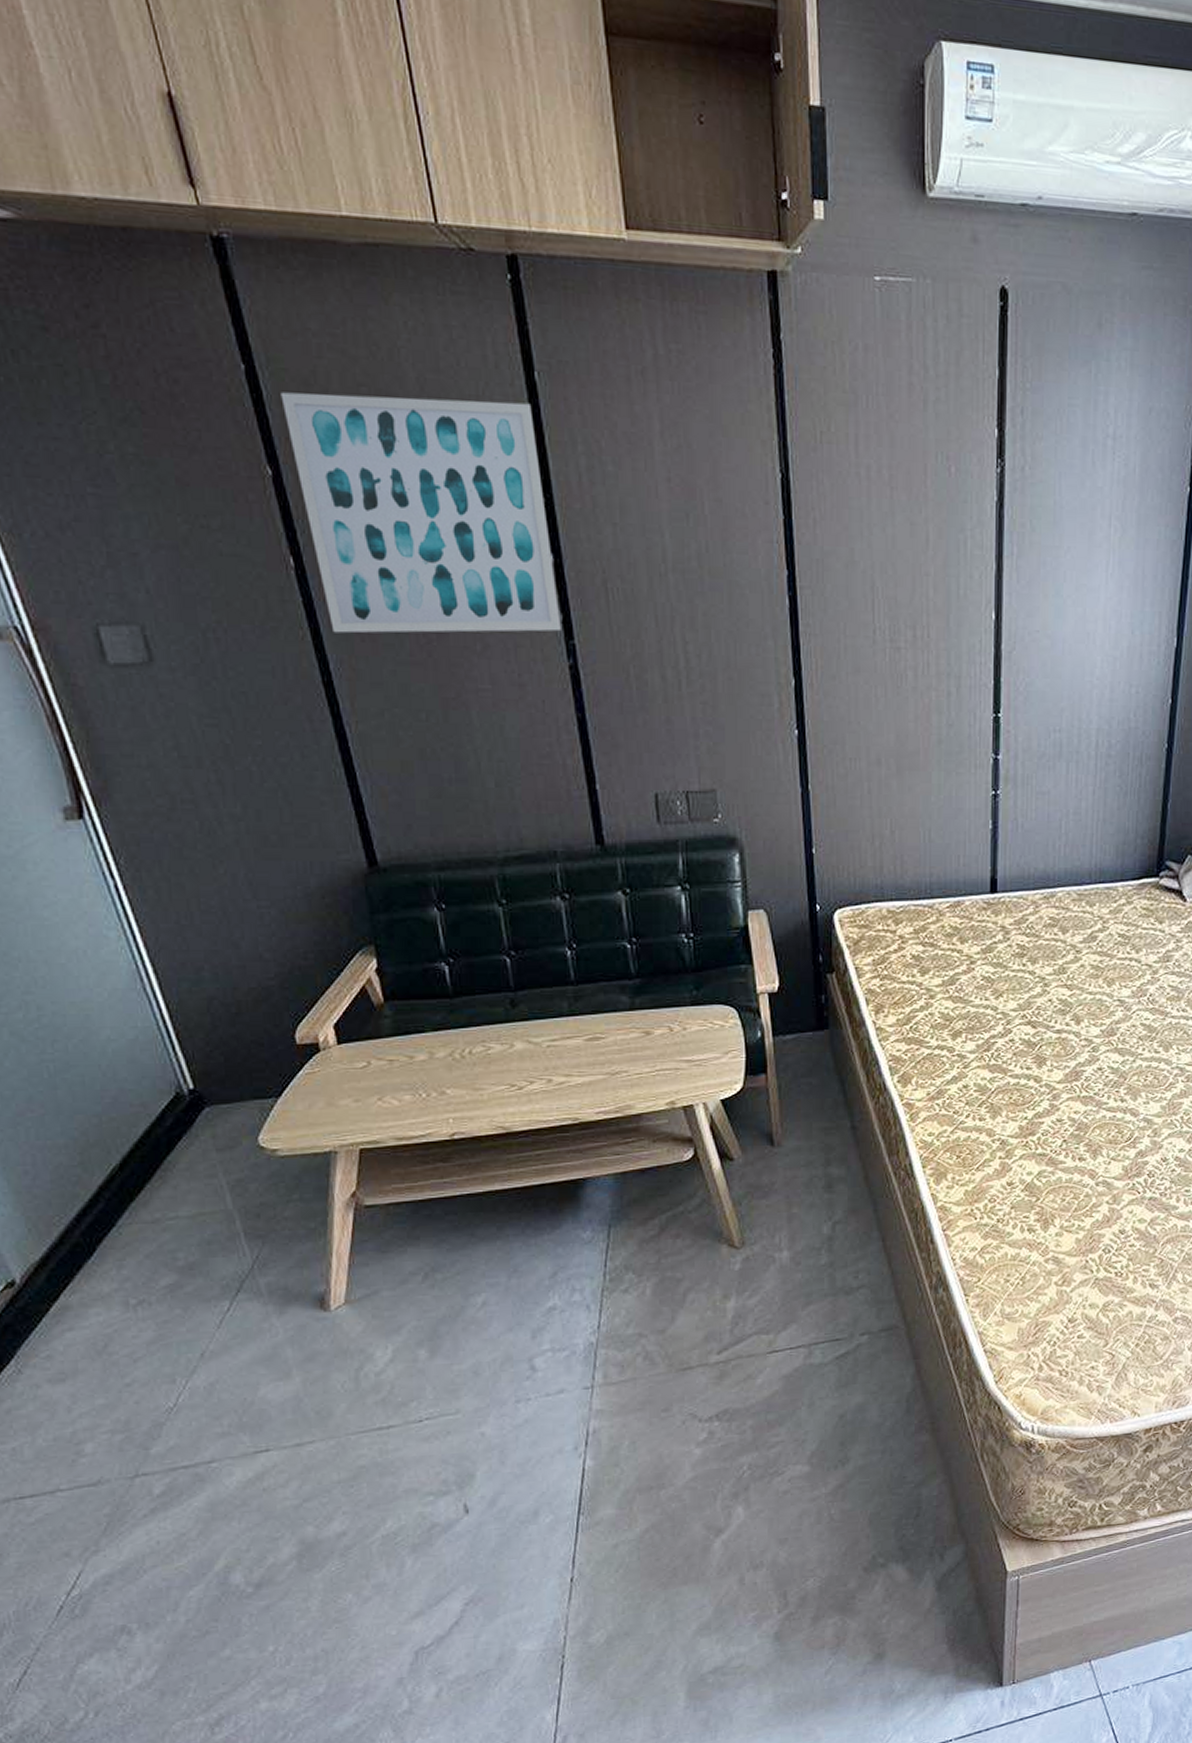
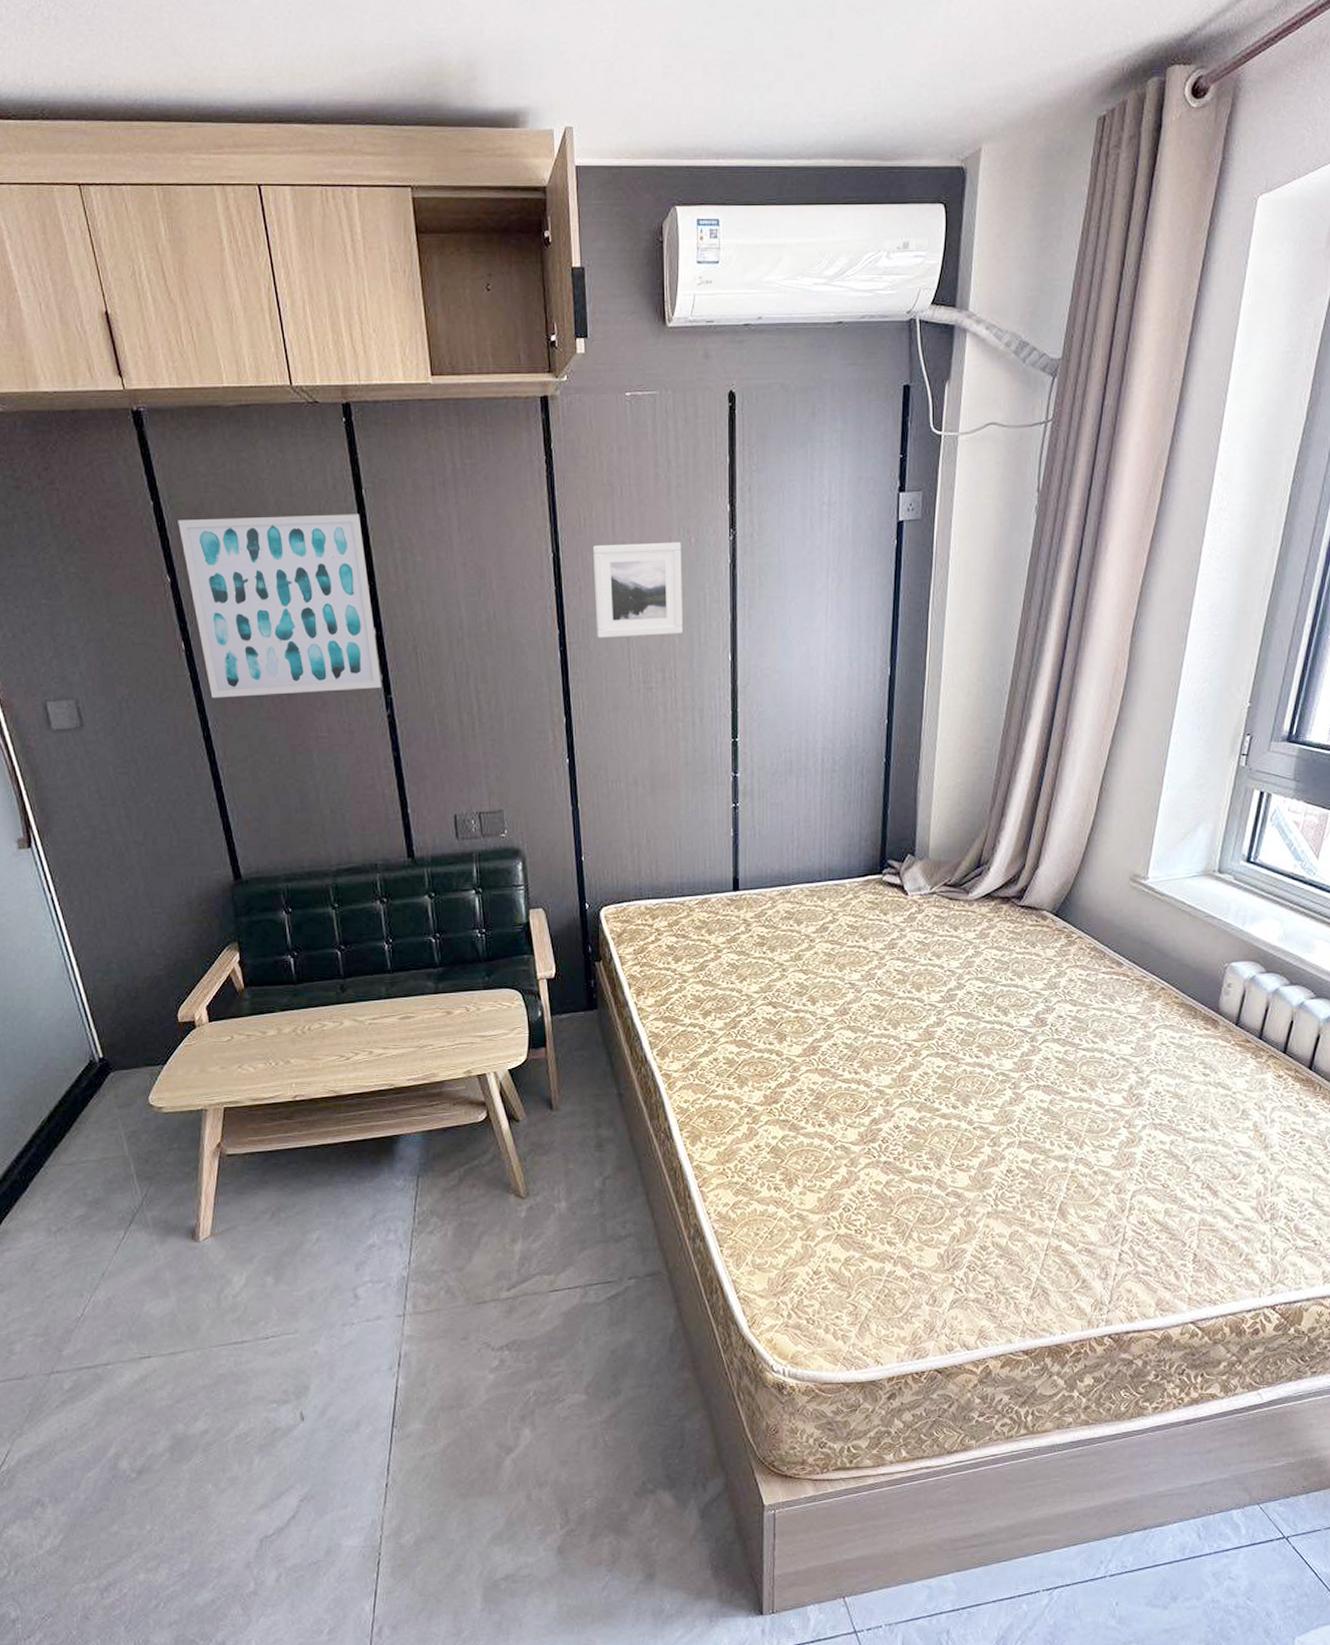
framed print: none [830,467,939,584] -> present [592,542,683,638]

